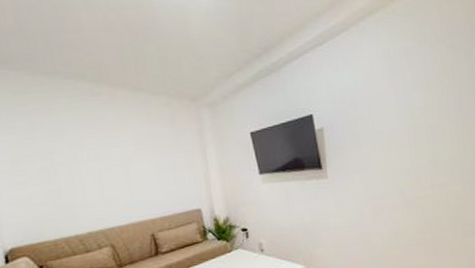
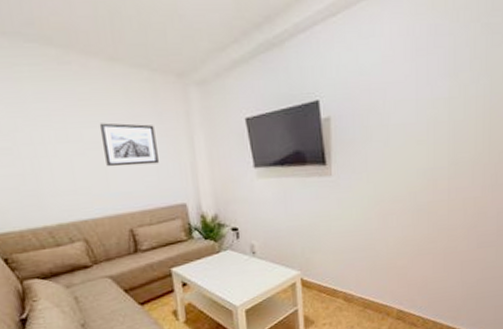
wall art: none [125,142,176,180] -> present [99,123,159,167]

